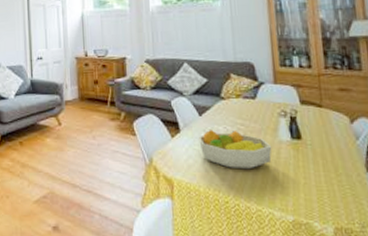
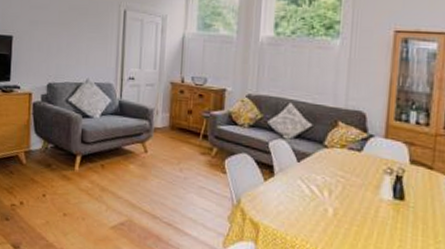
fruit bowl: present [199,130,272,170] -> none [293,178,371,224]

